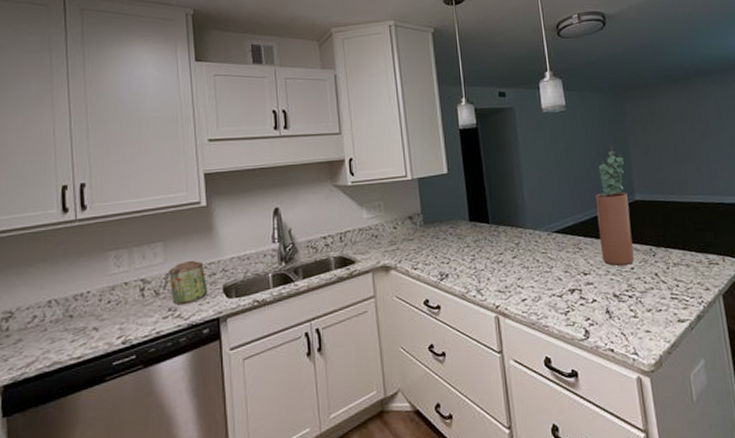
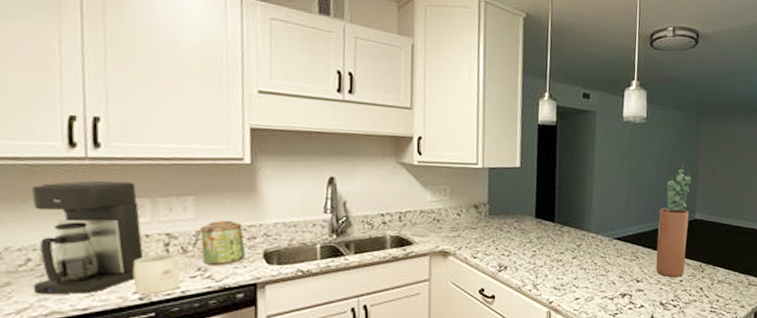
coffee maker: none [36,236,124,348] -> present [32,180,144,295]
mug: none [116,298,163,340] -> present [133,254,191,295]

